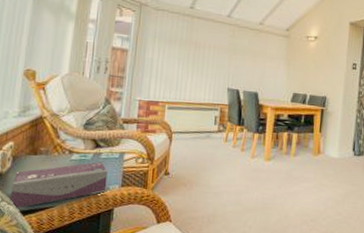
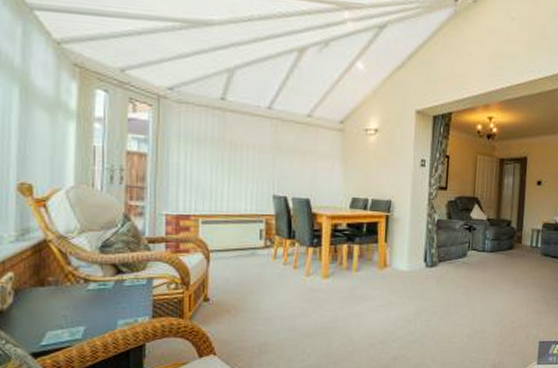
tissue box: present [9,162,108,208] -> none [15,291,134,351]

